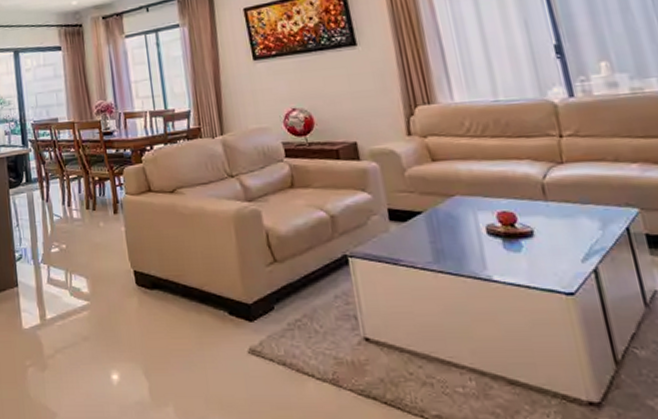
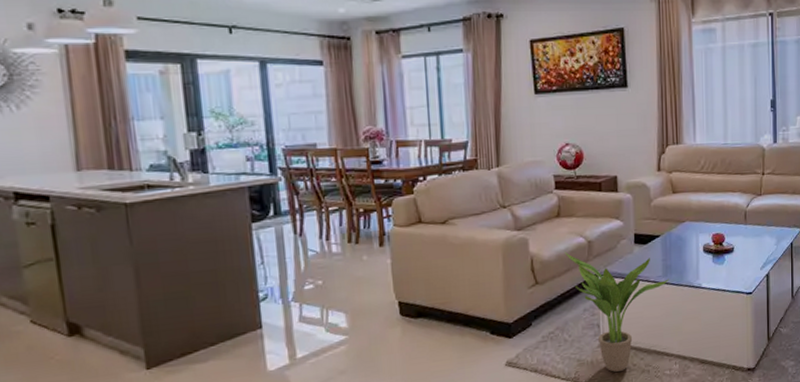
potted plant: none [304,226,444,379] -> present [565,251,669,372]

